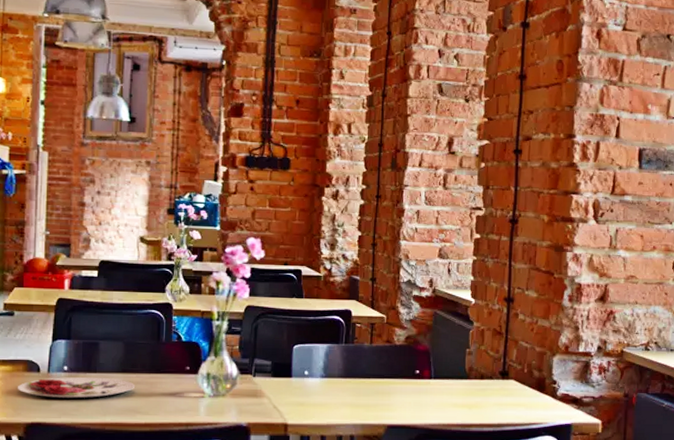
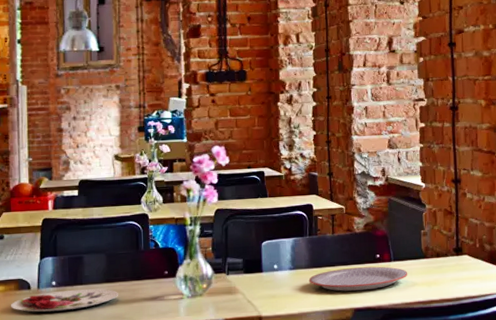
plate: none [340,382,448,407] -> present [308,266,408,292]

